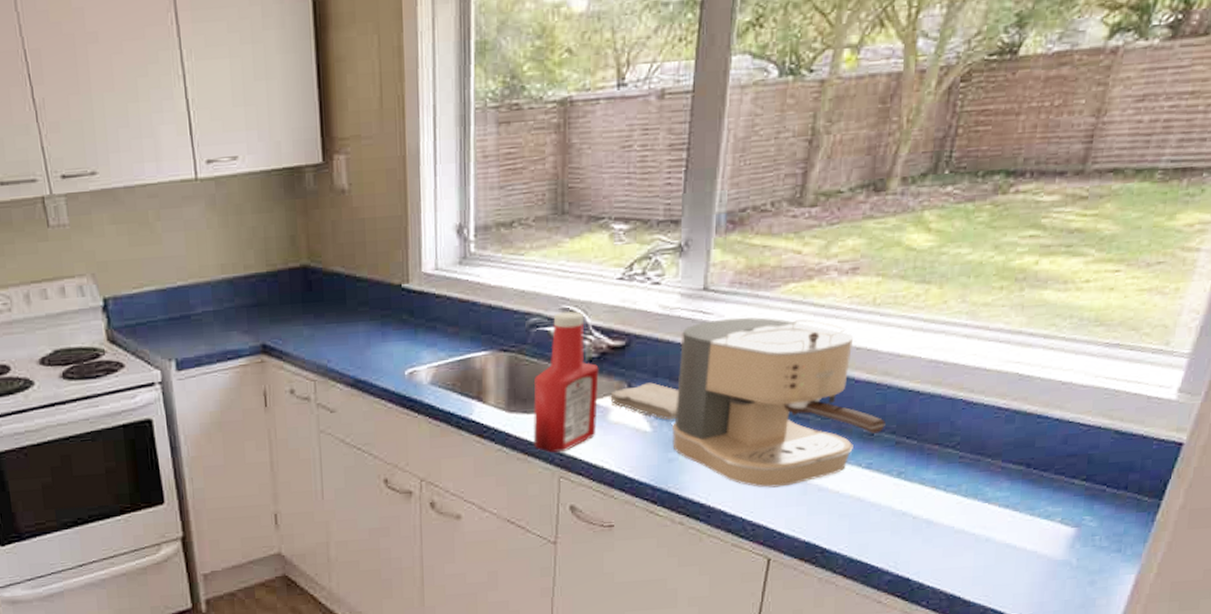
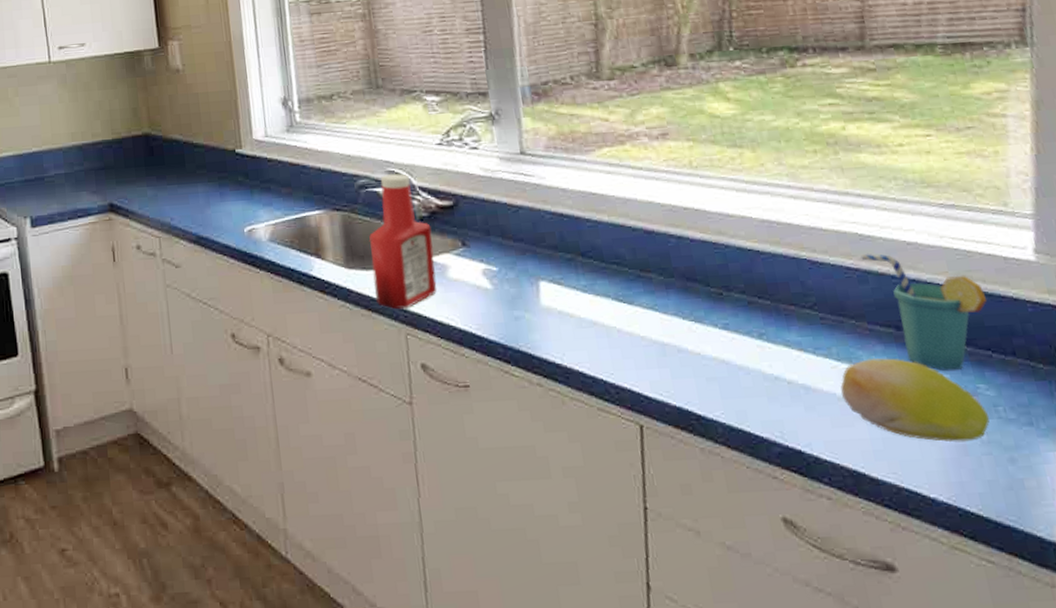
washcloth: present [609,382,678,421] -> none [444,240,516,278]
coffee maker: present [671,317,886,488] -> none [507,179,733,348]
fruit: none [958,493,1085,568] -> present [840,357,990,443]
cup: none [1014,394,1119,504] -> present [860,254,987,371]

